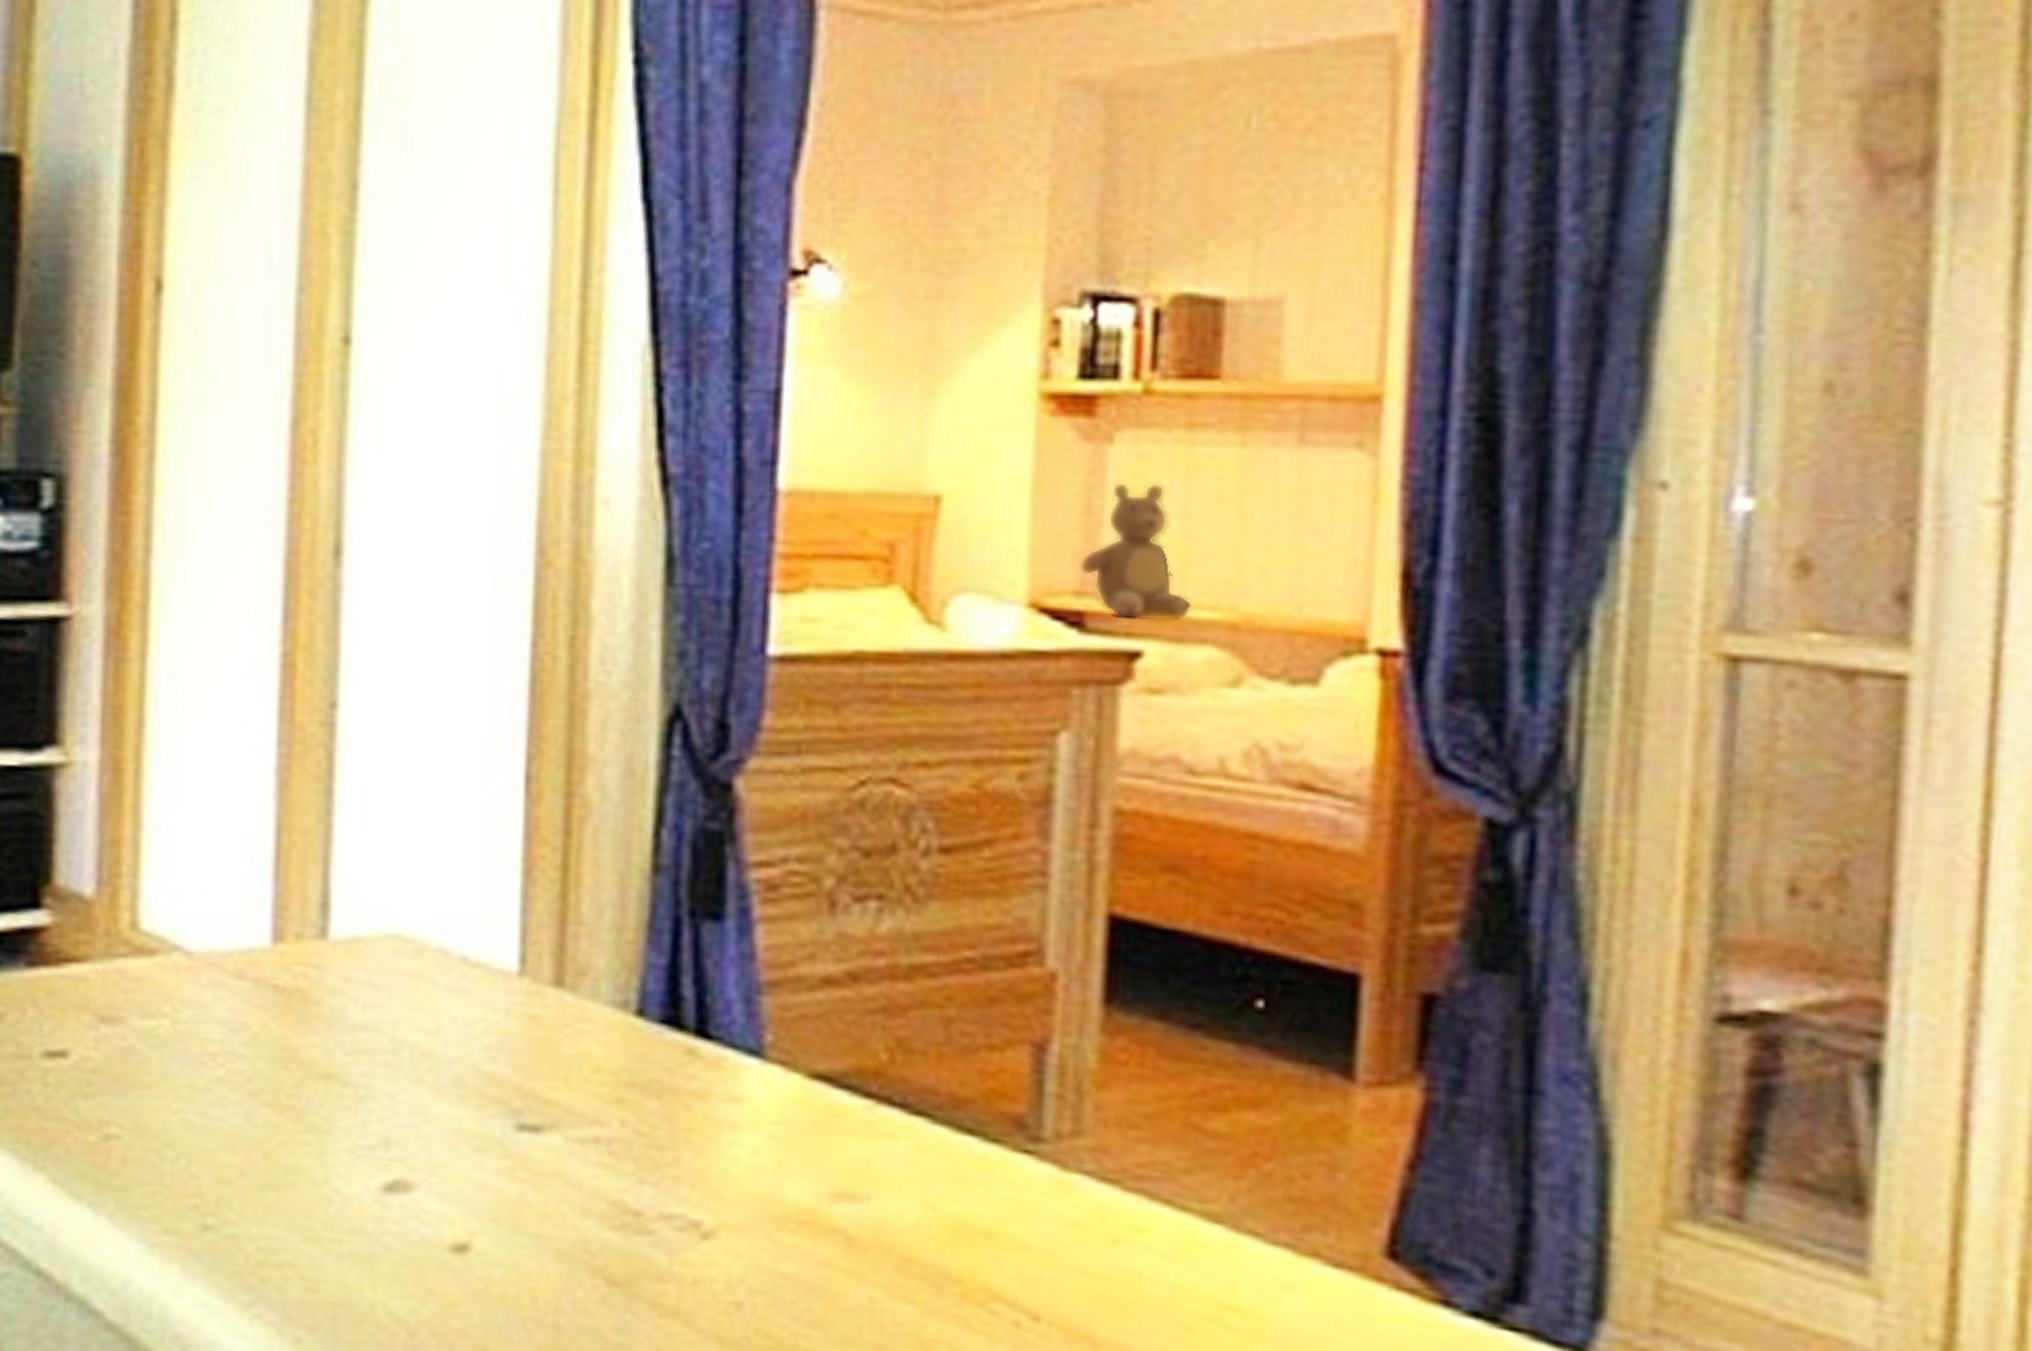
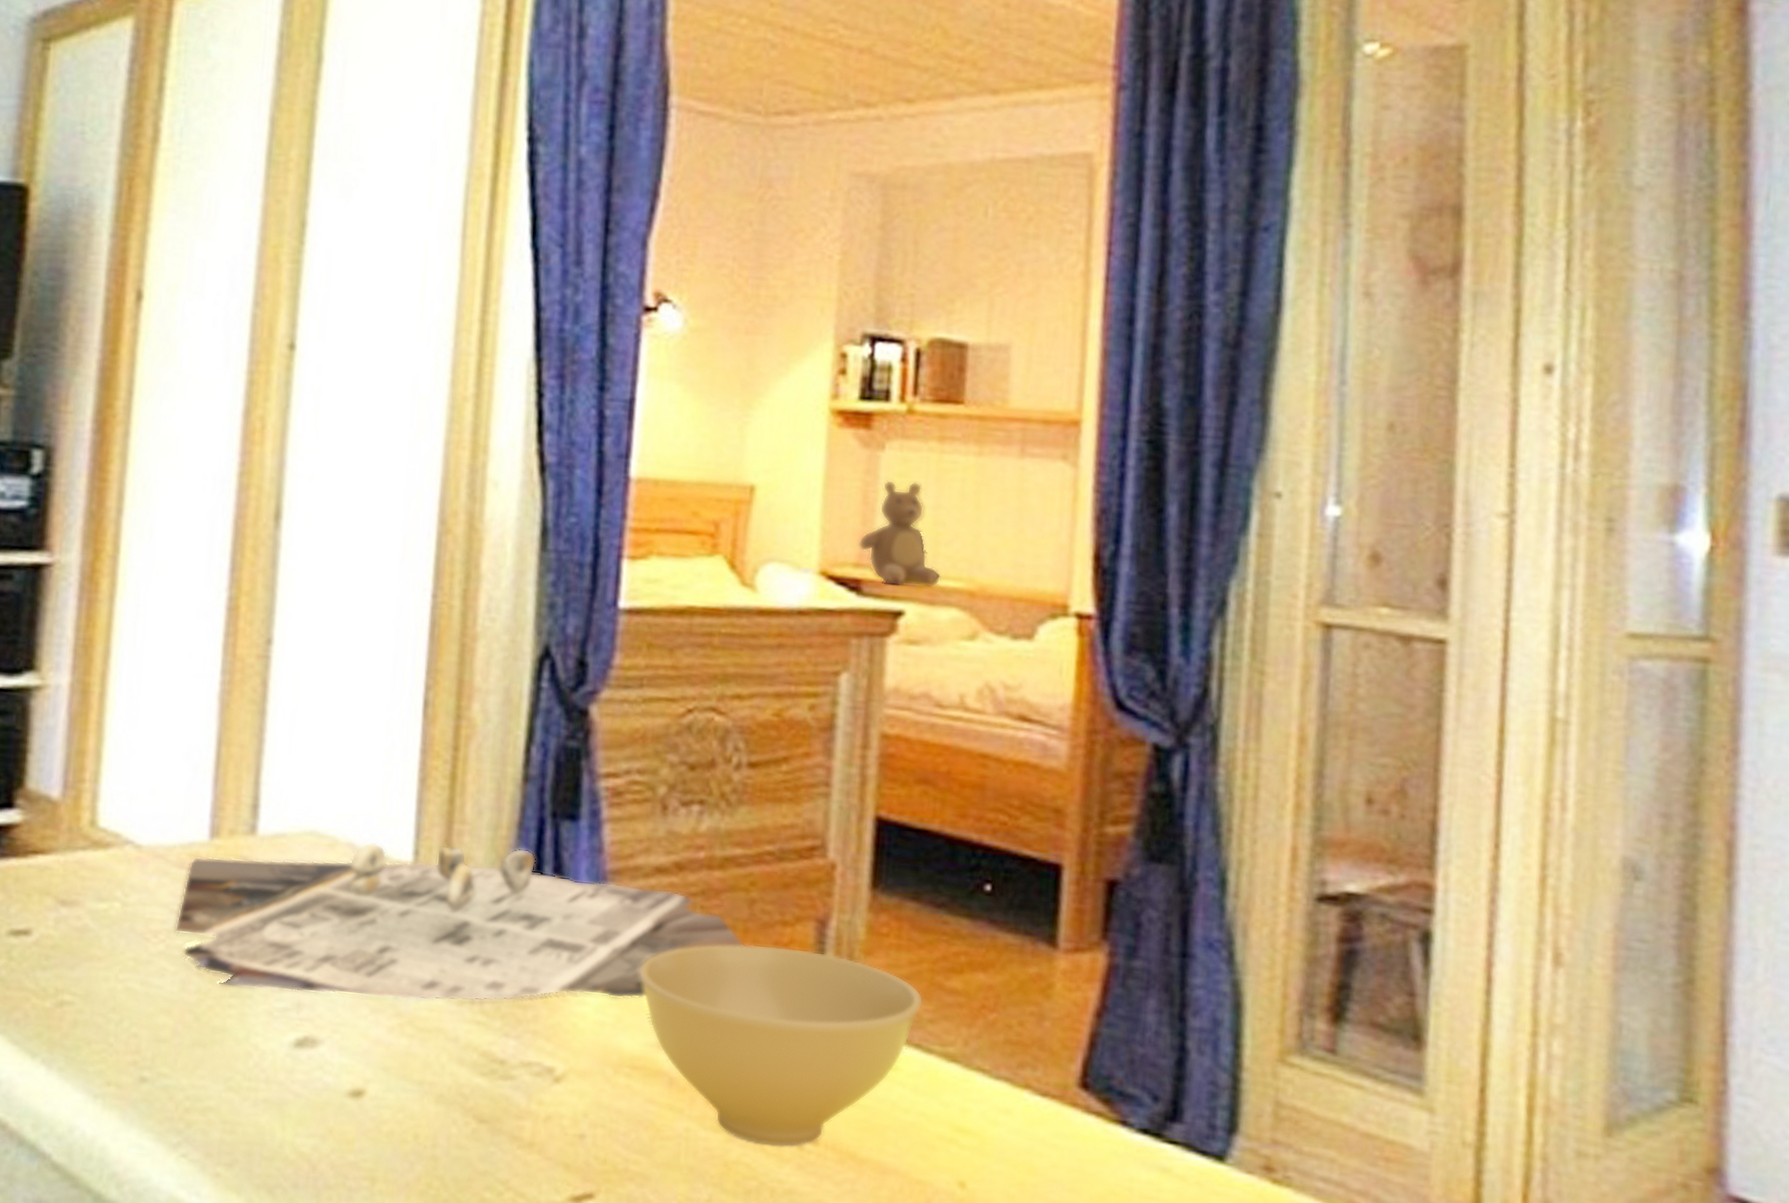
newspaper: none [235,947,940,1140] -> present [175,842,745,1001]
bowl: none [804,1073,1176,1322] -> present [638,944,924,1146]

